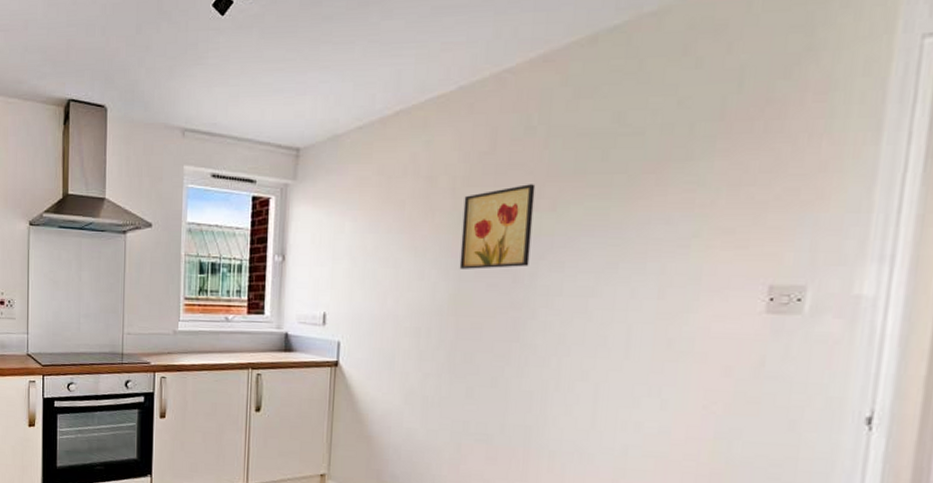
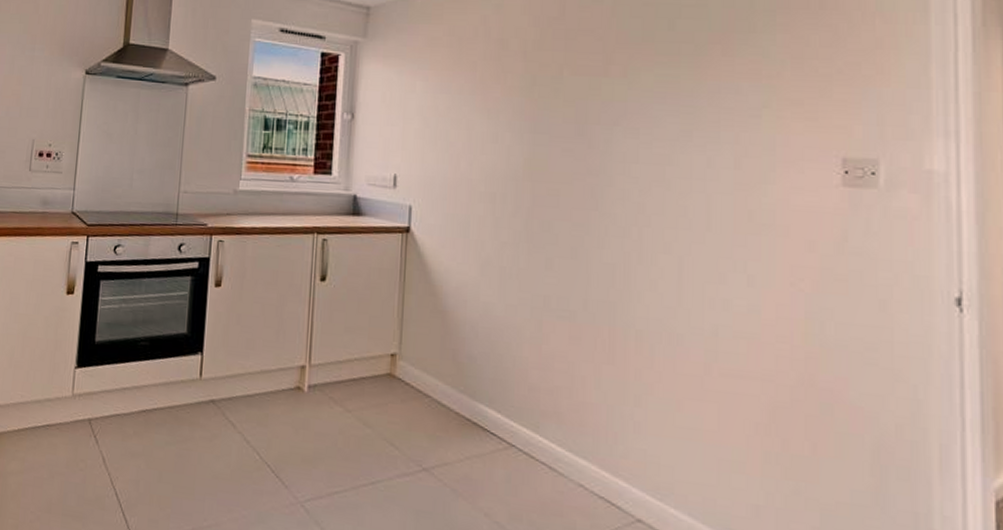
wall art: present [459,184,536,269] -> none [533,50,606,134]

